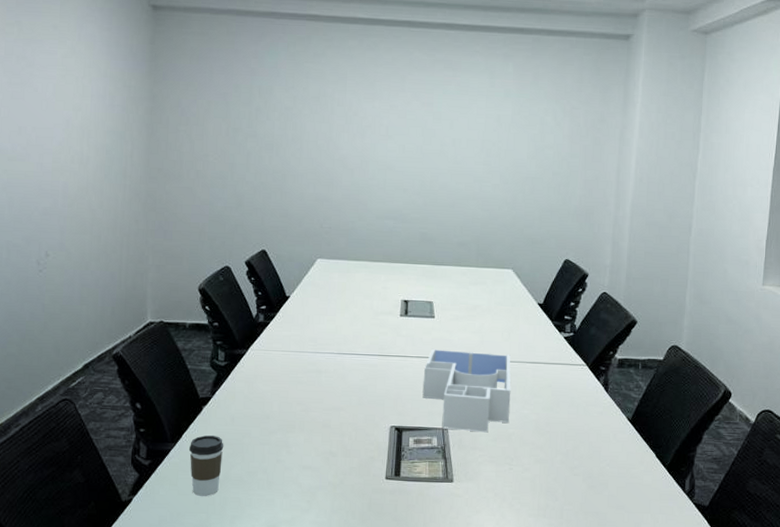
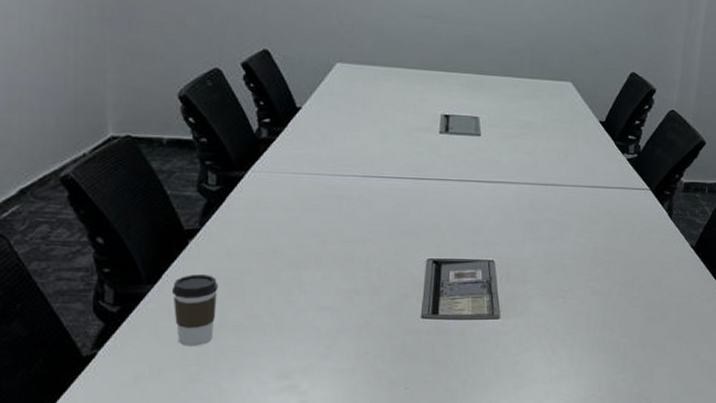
desk organizer: present [422,348,511,433] -> none [465,170,568,264]

